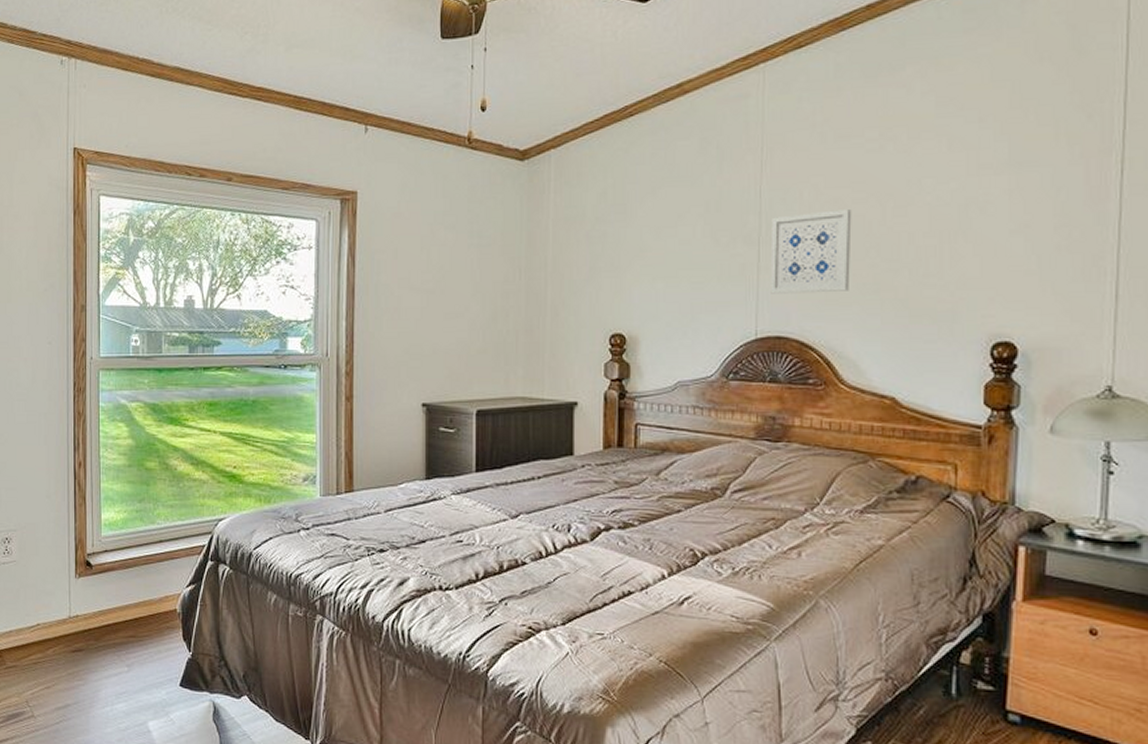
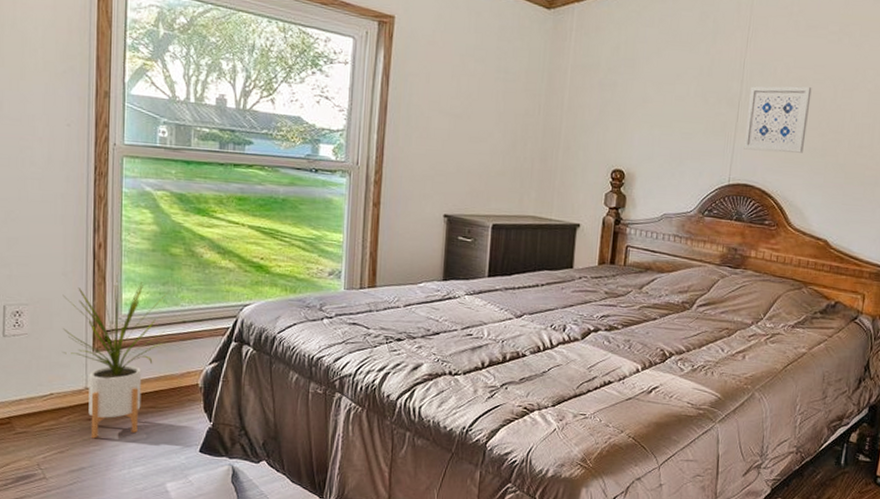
house plant: none [47,494,145,673] -> present [62,275,169,439]

